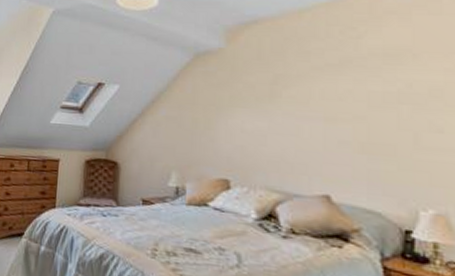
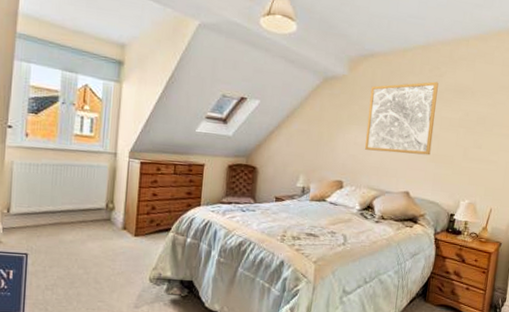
wall art: none [256,45,358,145] -> present [364,81,439,156]

